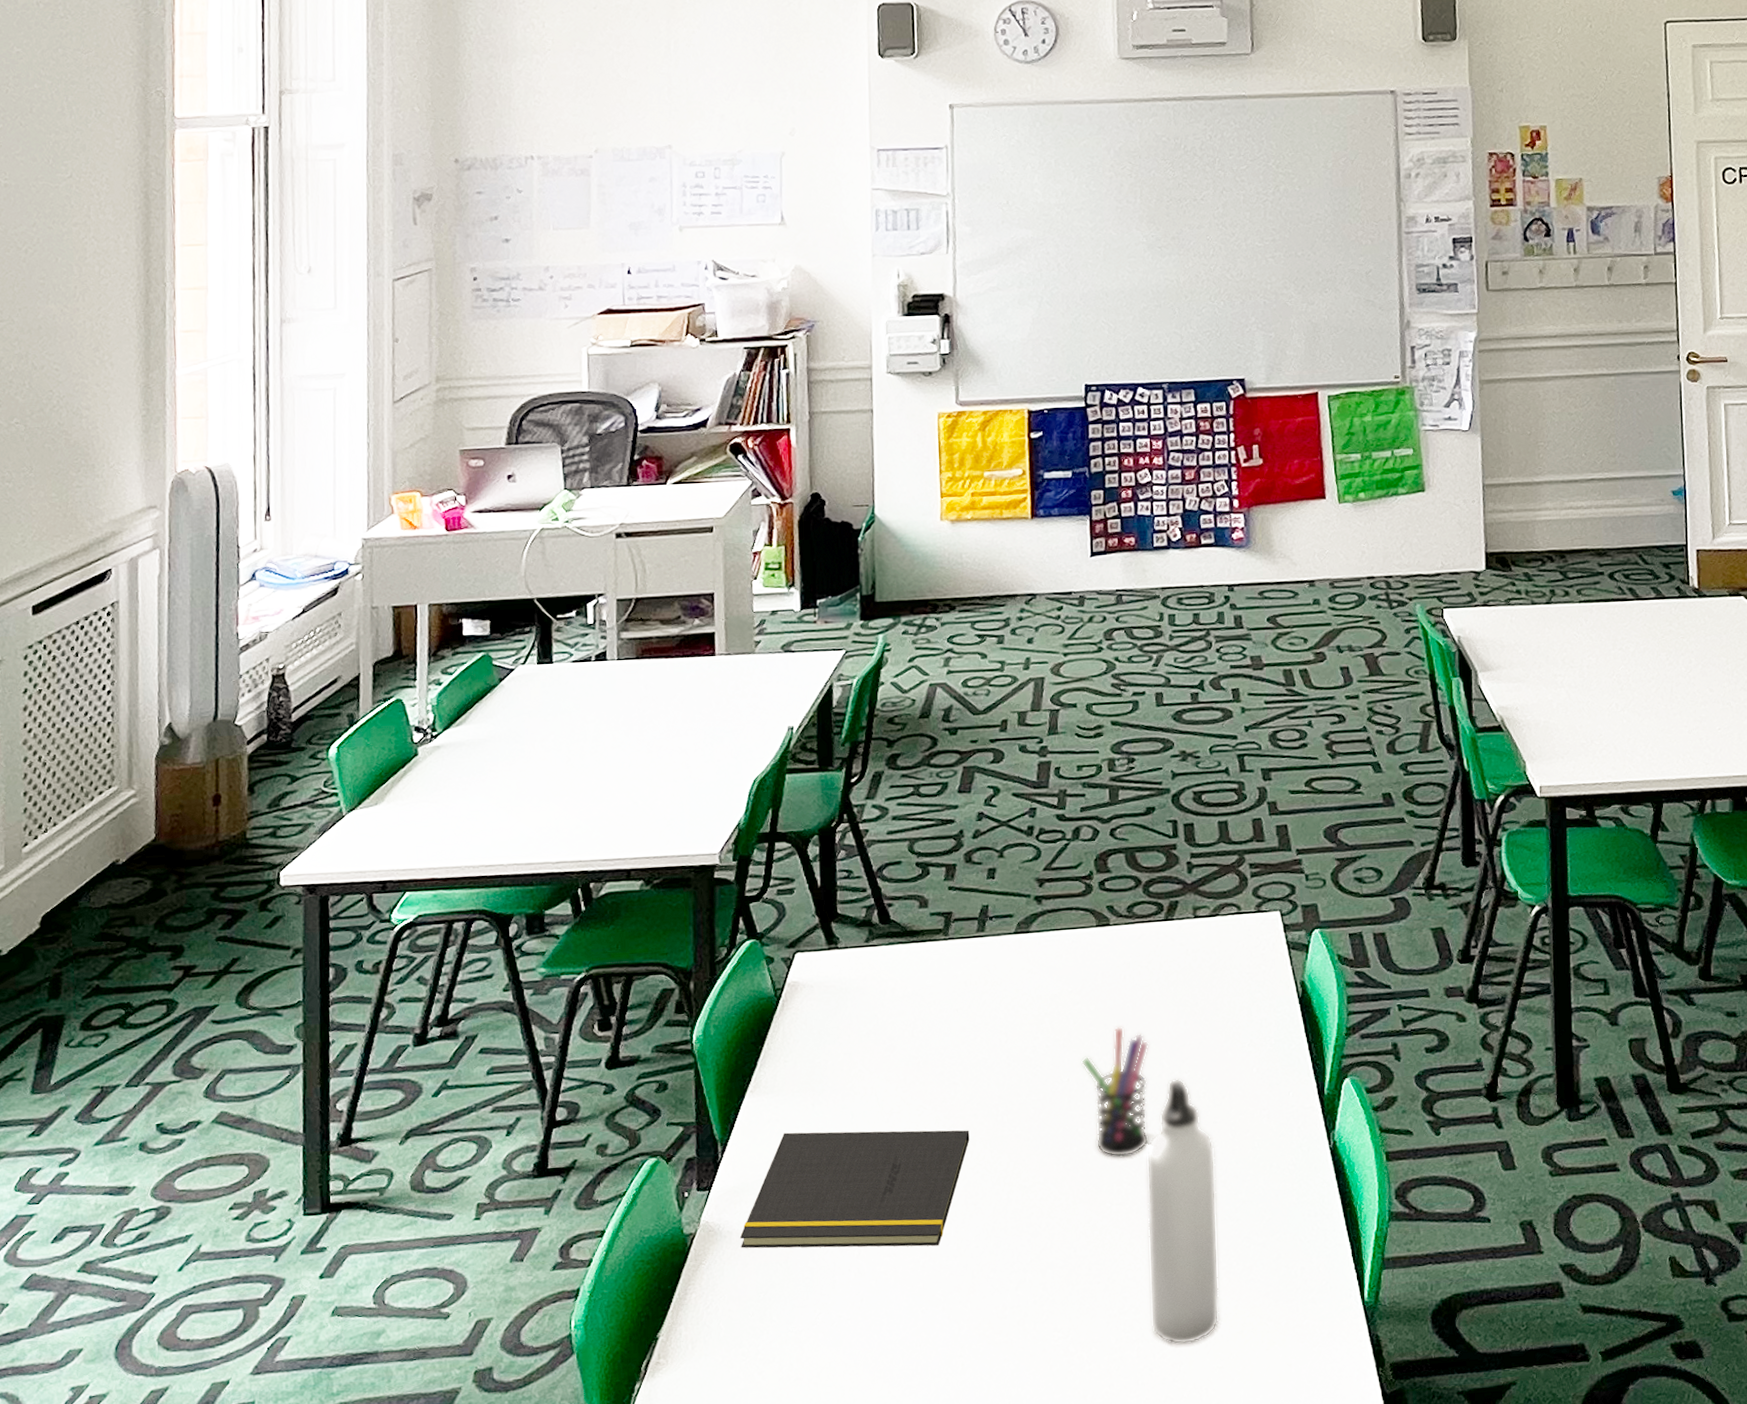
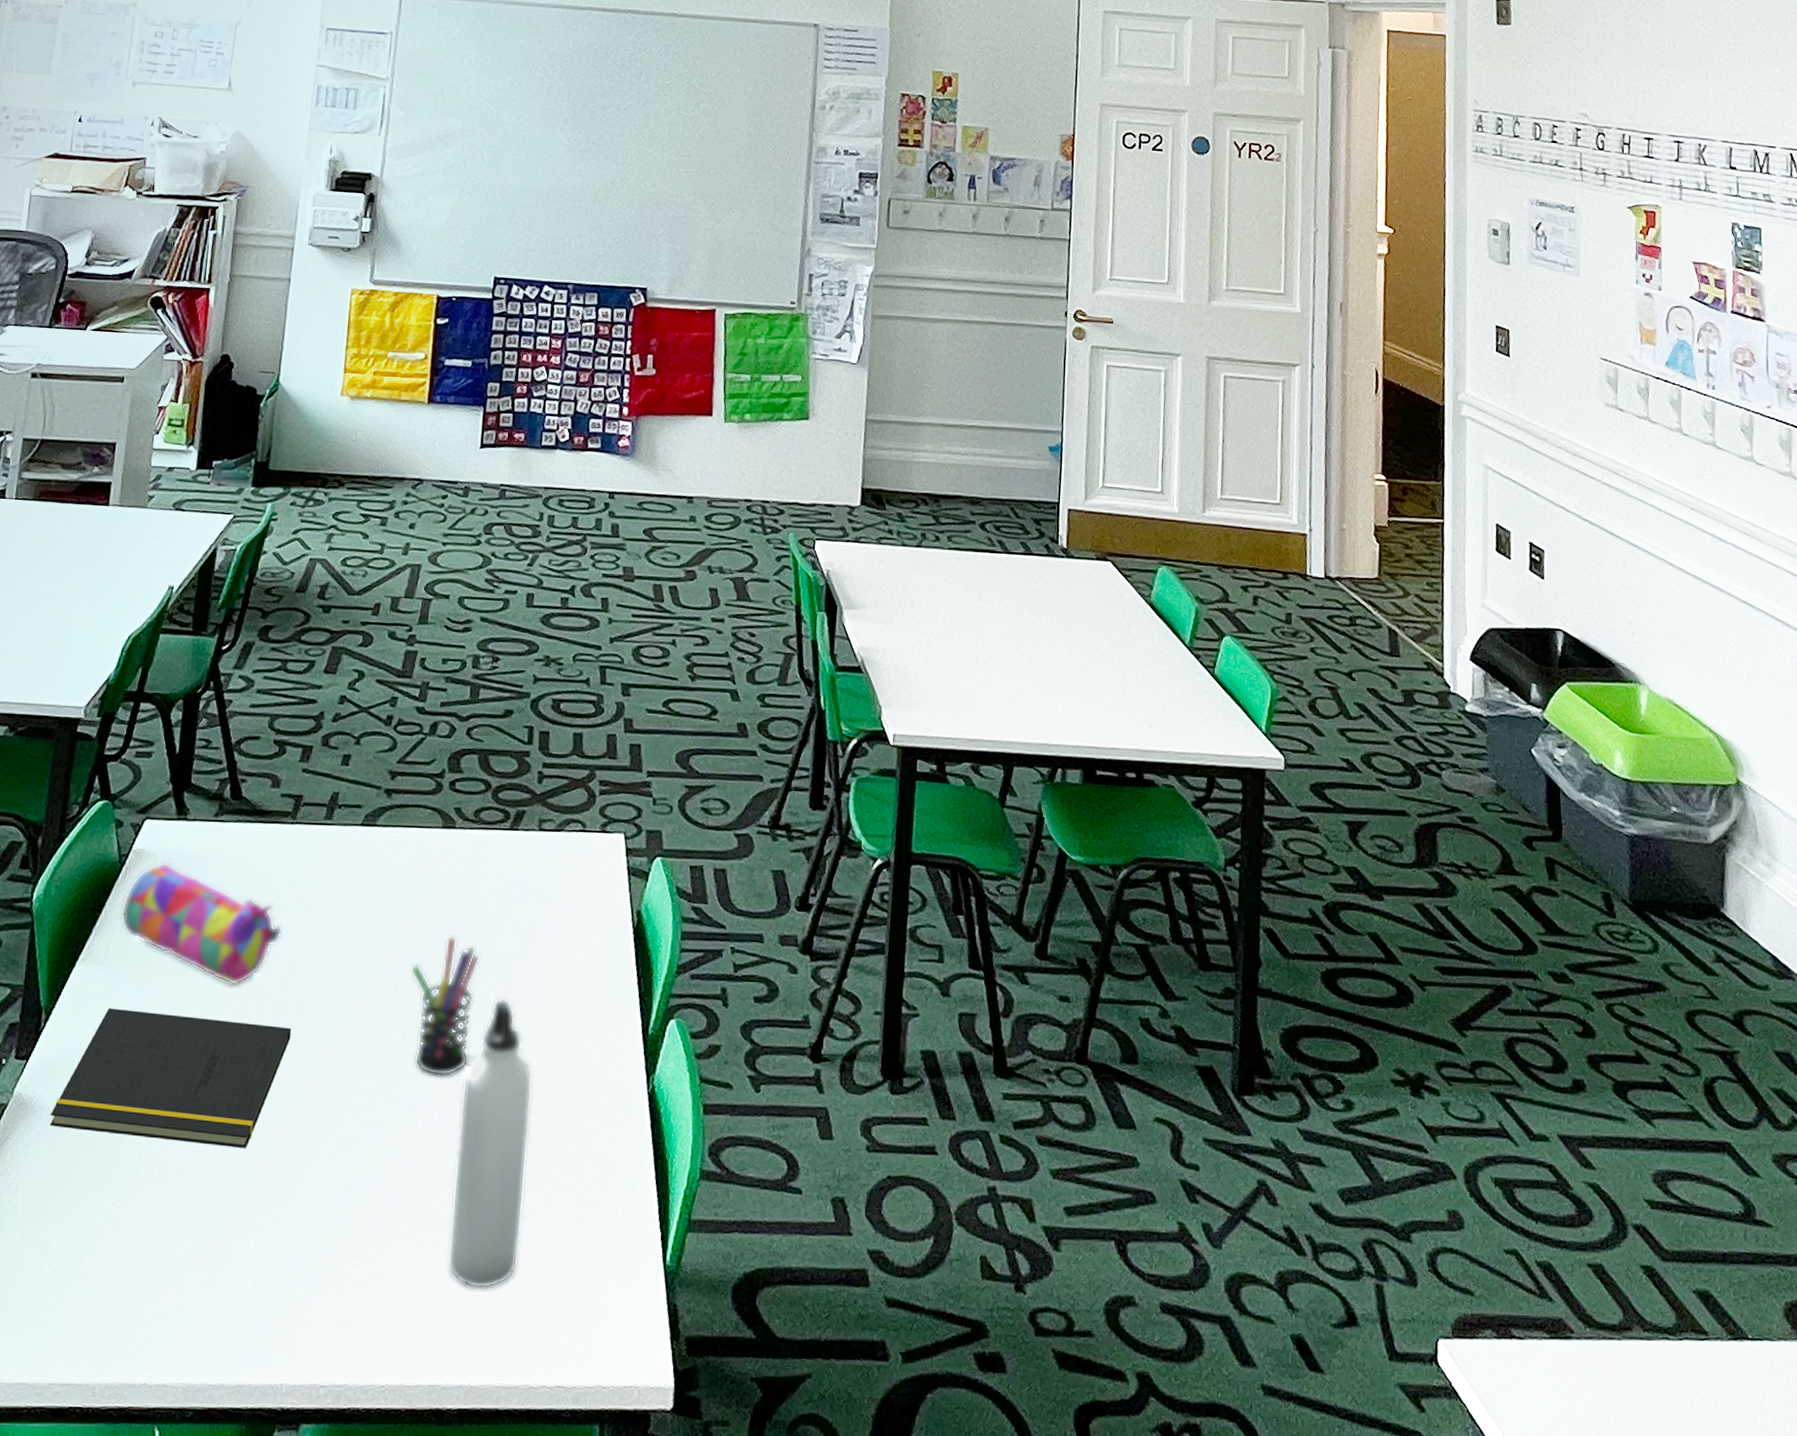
pencil case: none [784,991,948,1098] -> present [121,862,282,985]

